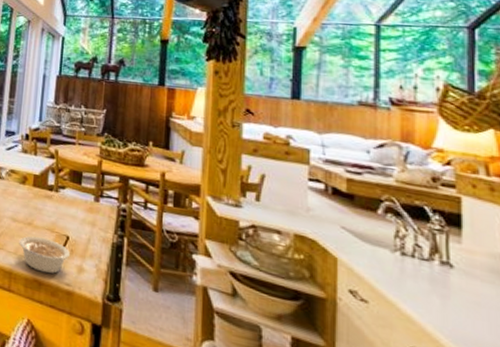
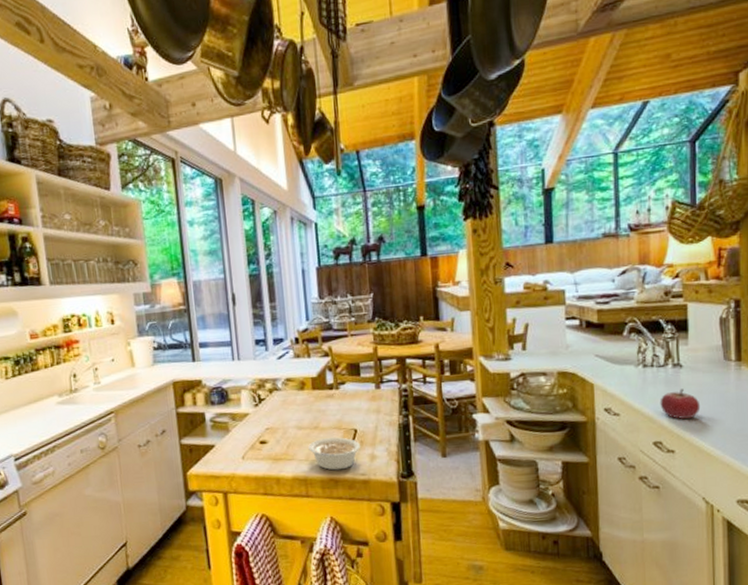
fruit: none [421,292,478,333] -> present [660,389,701,419]

